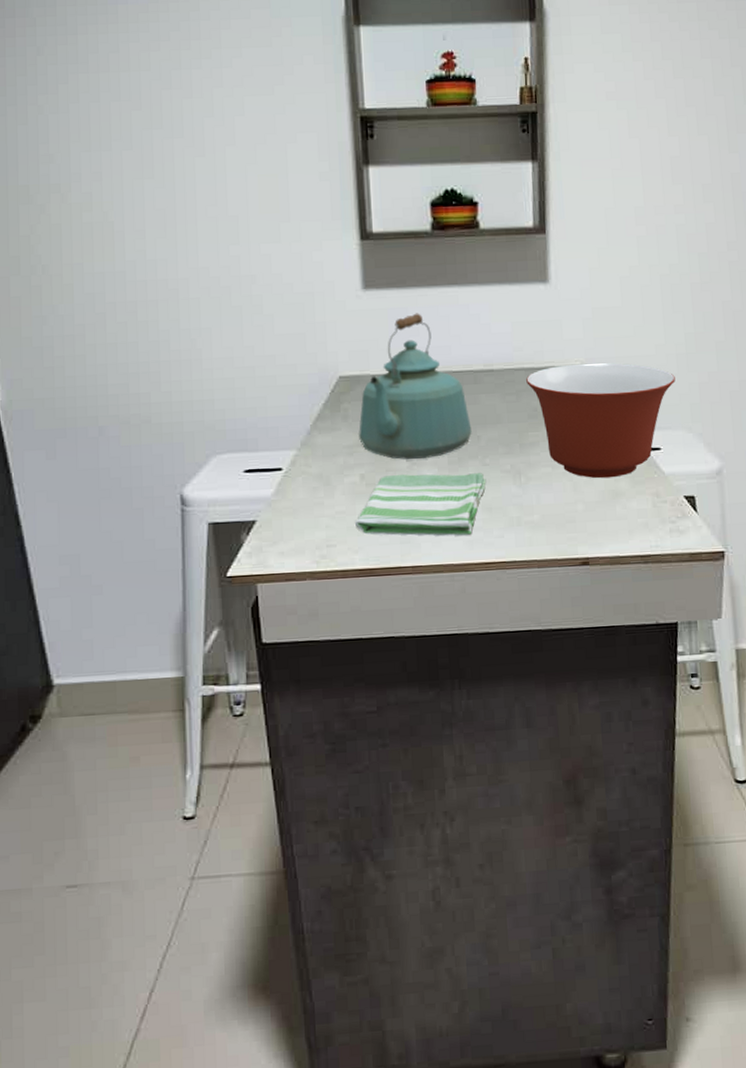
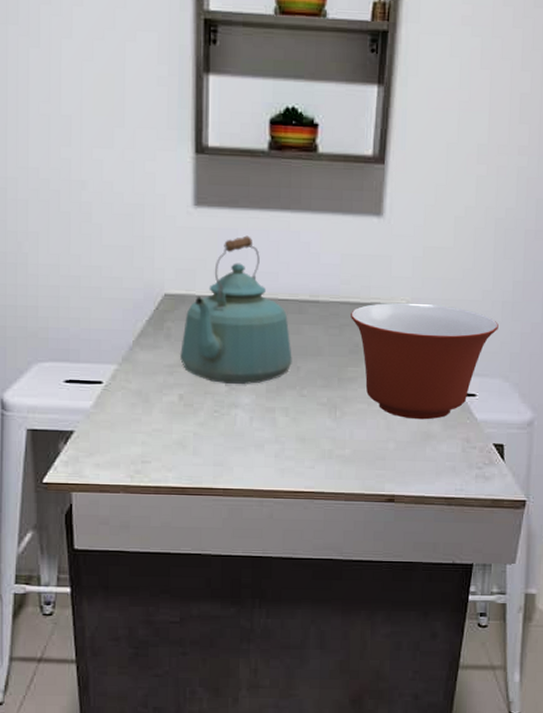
dish towel: present [354,473,487,537] -> none [170,398,302,464]

